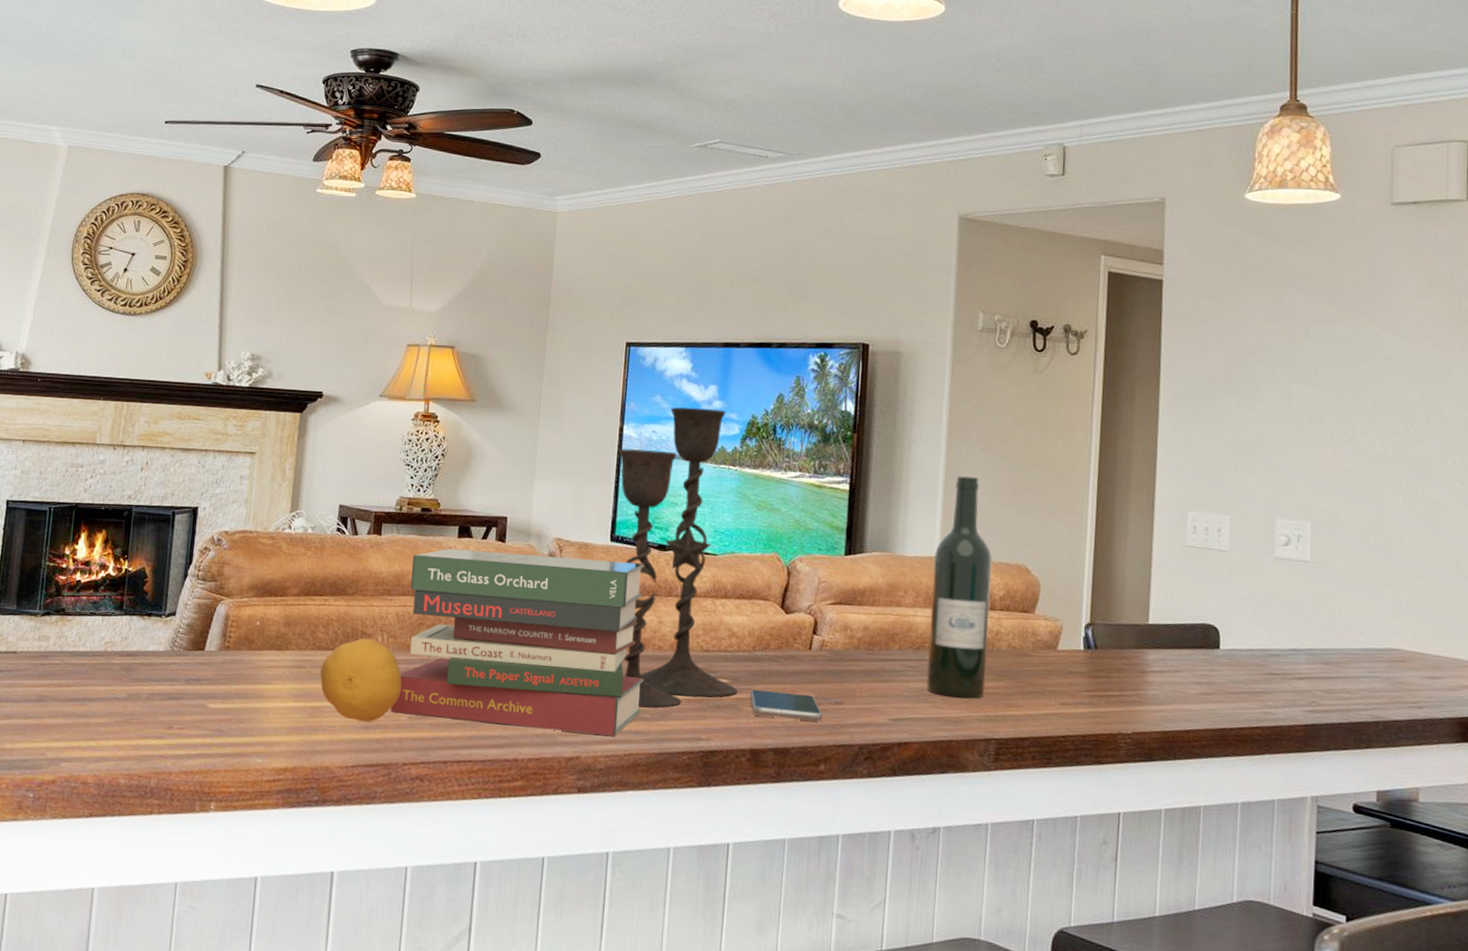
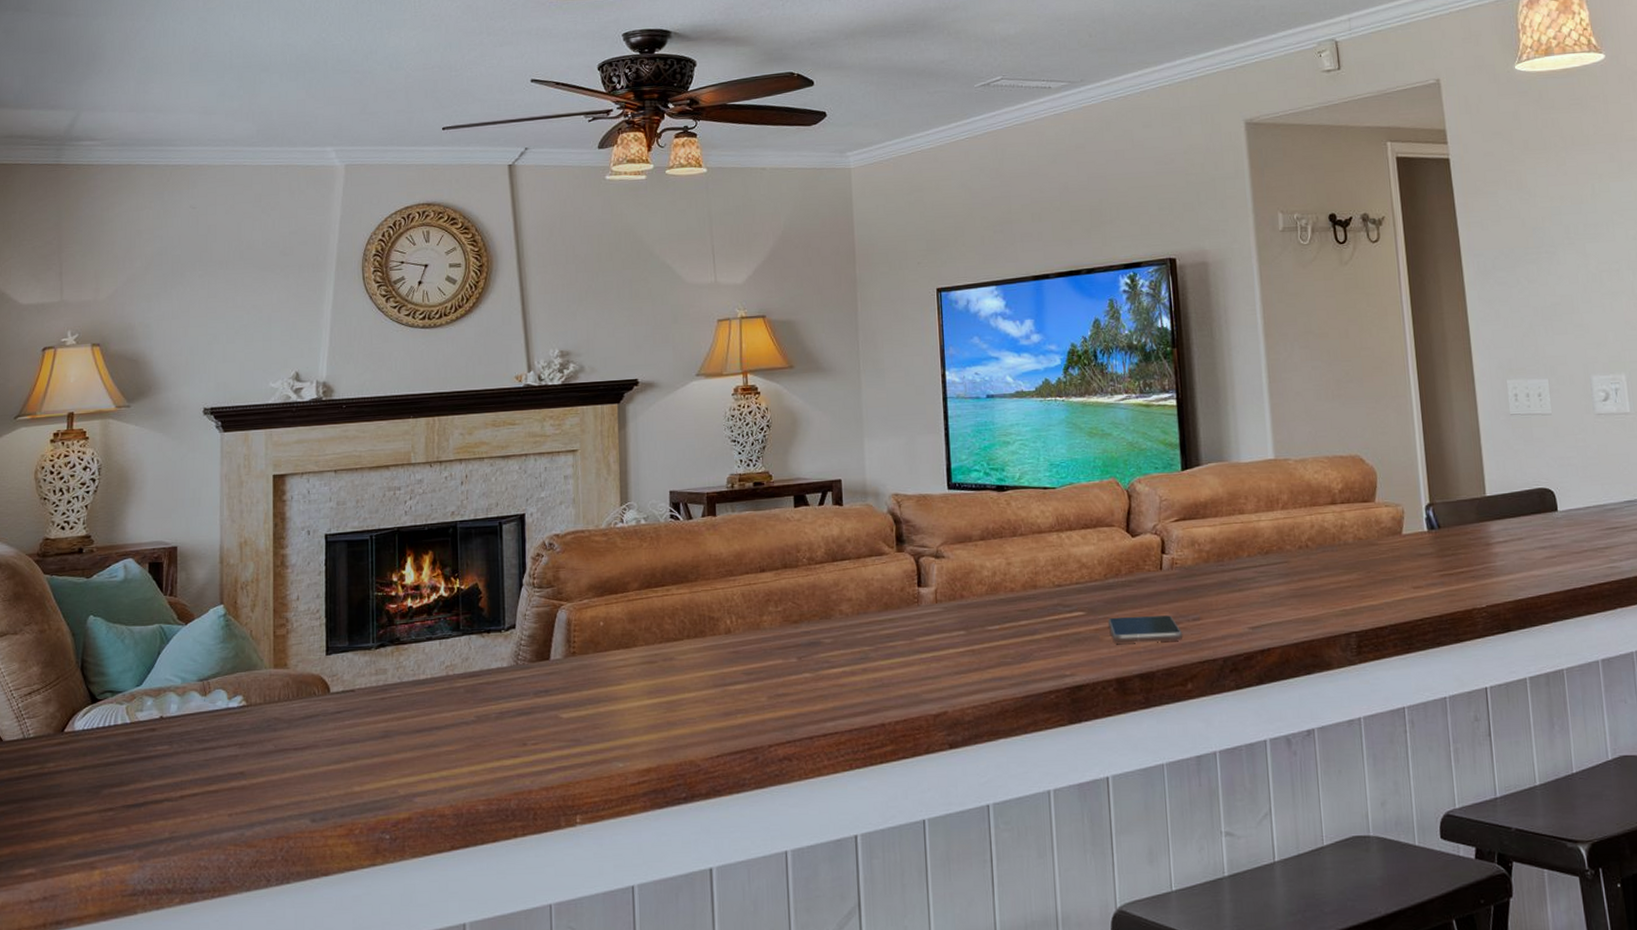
fruit: present [320,638,402,722] -> none [672,622,757,709]
books: present [391,548,644,736] -> none [749,508,1003,695]
candlestick: present [618,407,737,708] -> none [944,342,1095,652]
wine bottle: present [926,476,993,699] -> none [1269,375,1338,597]

